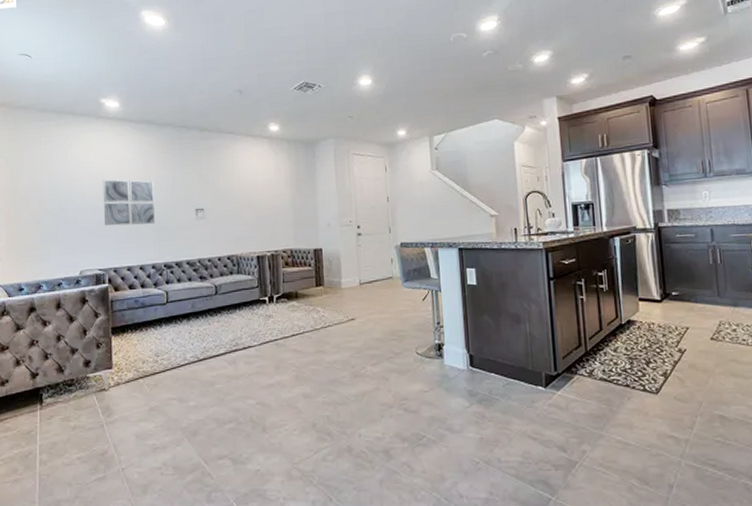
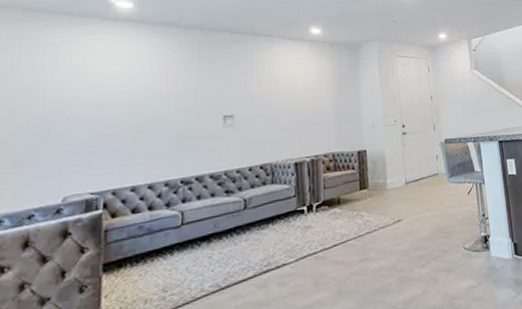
wall art: present [102,179,155,226] -> none [102,86,172,141]

